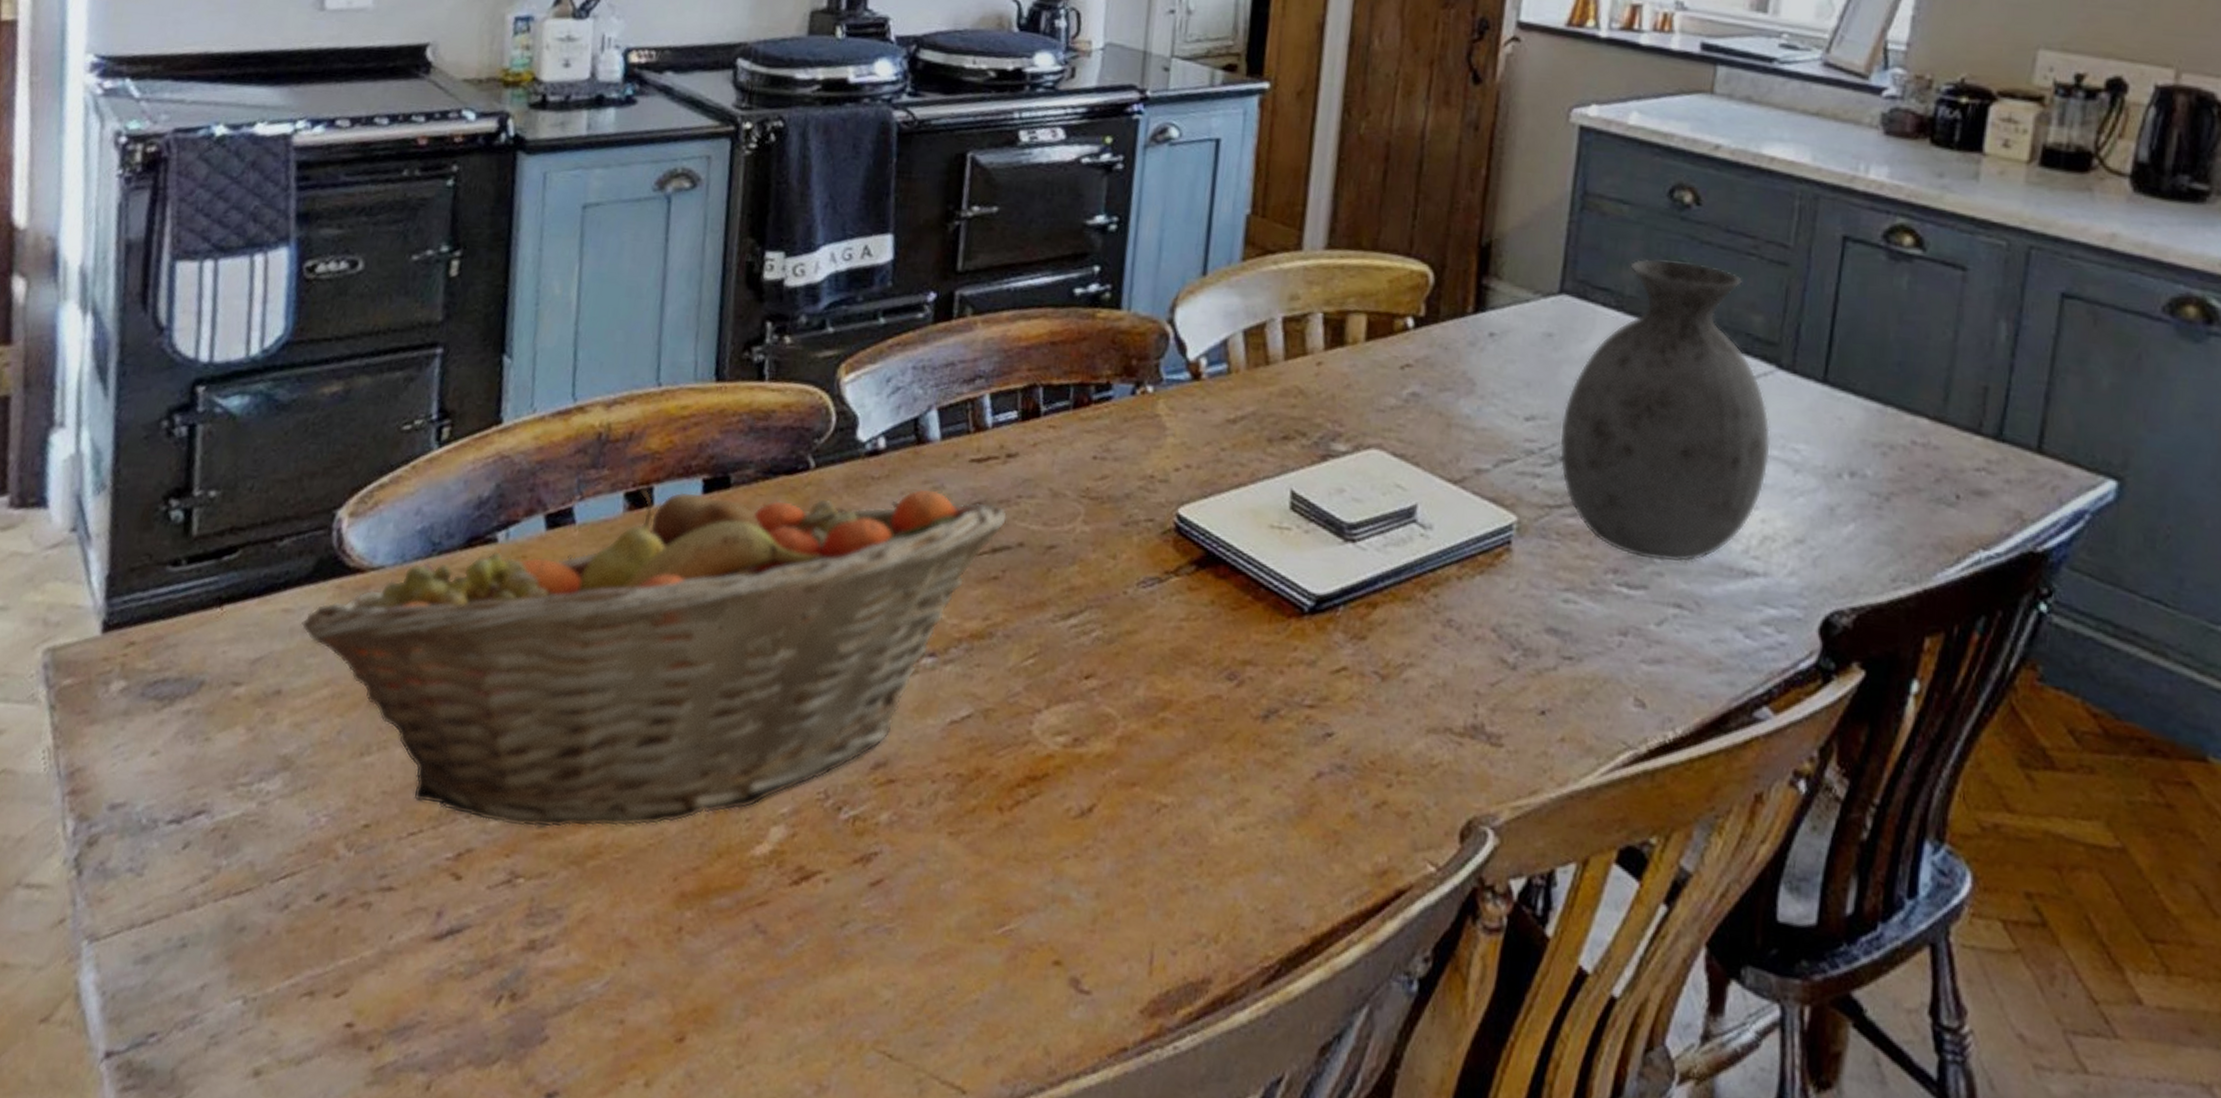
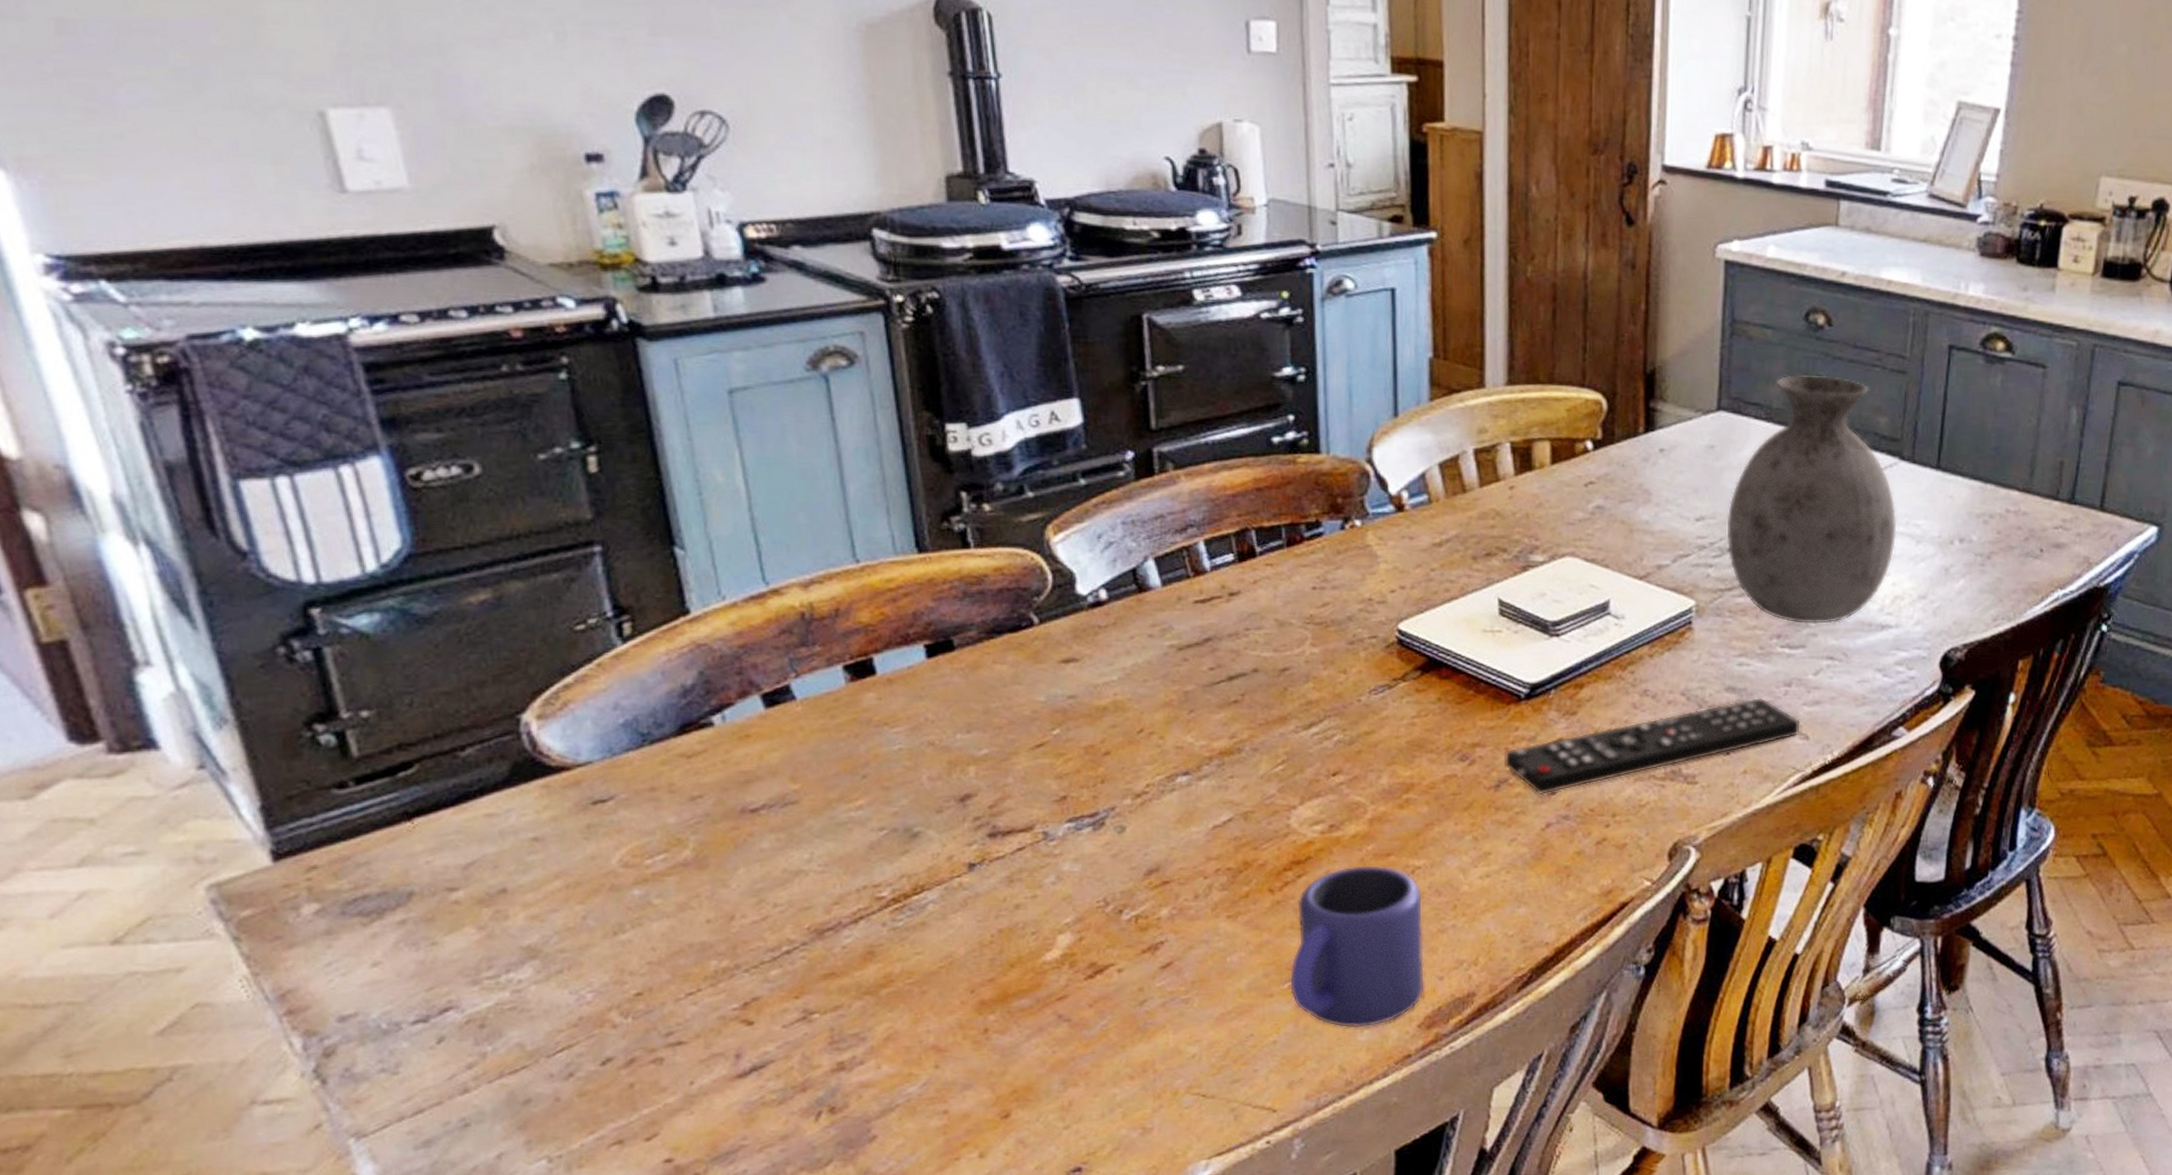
fruit basket: present [301,487,1006,828] -> none [511,632,1238,972]
mug: none [1003,792,1166,1002] -> present [1289,865,1424,1028]
remote control: none [1276,644,1638,736] -> present [1503,697,1802,796]

